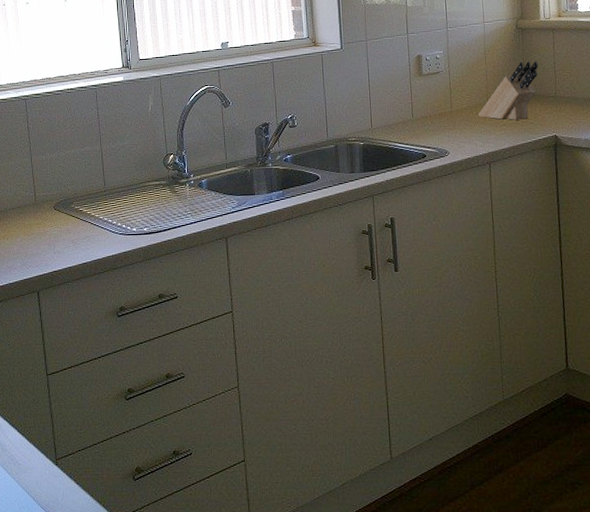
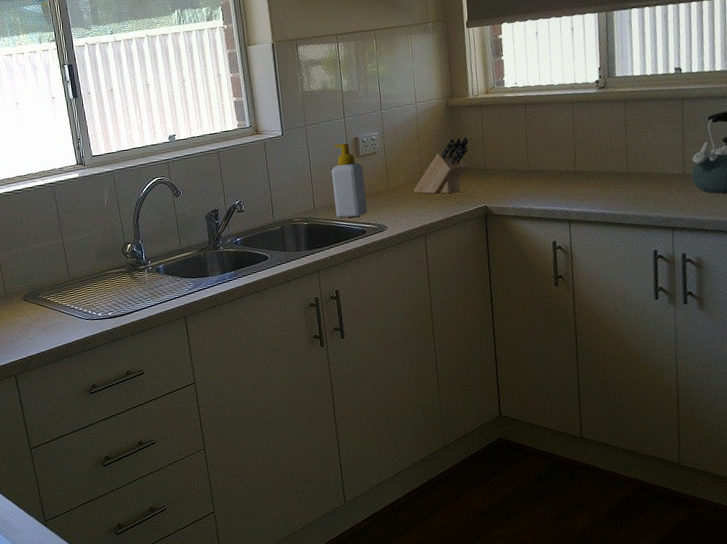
soap bottle: none [392,60,428,140] -> present [332,143,367,218]

